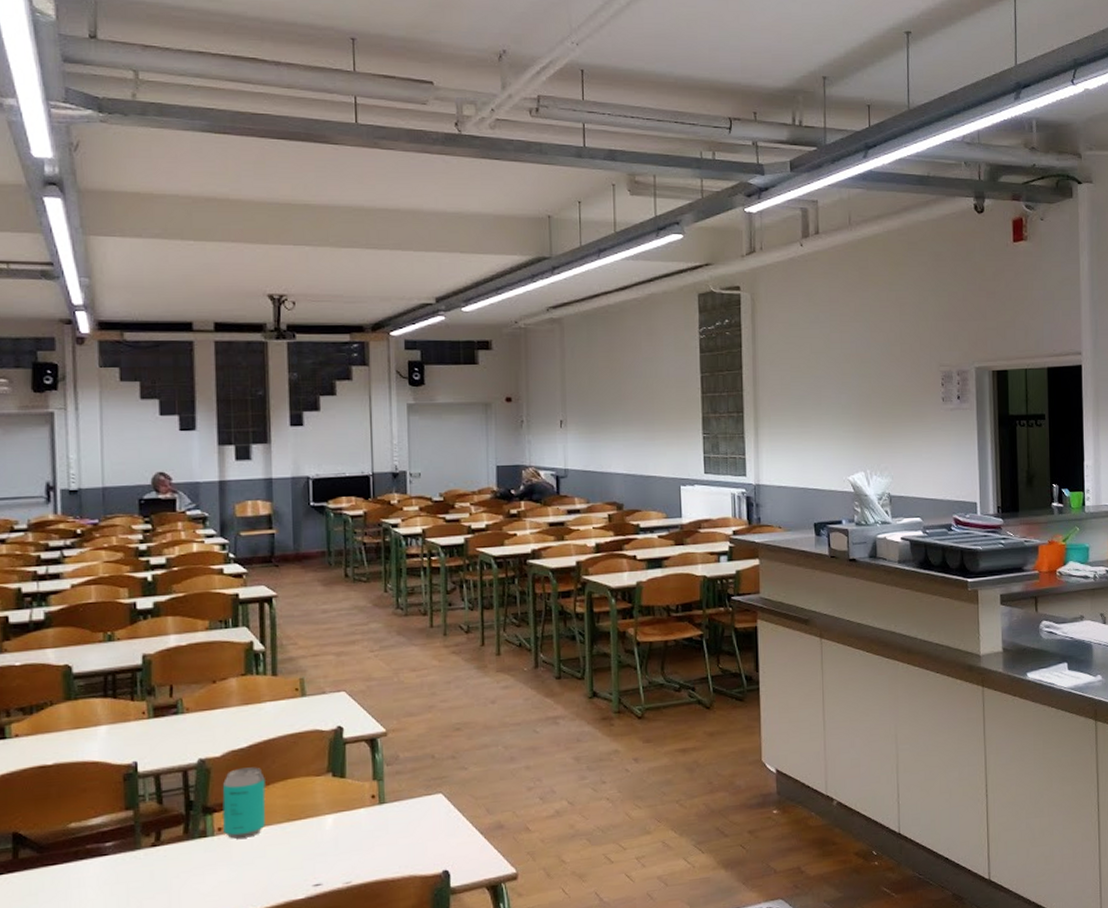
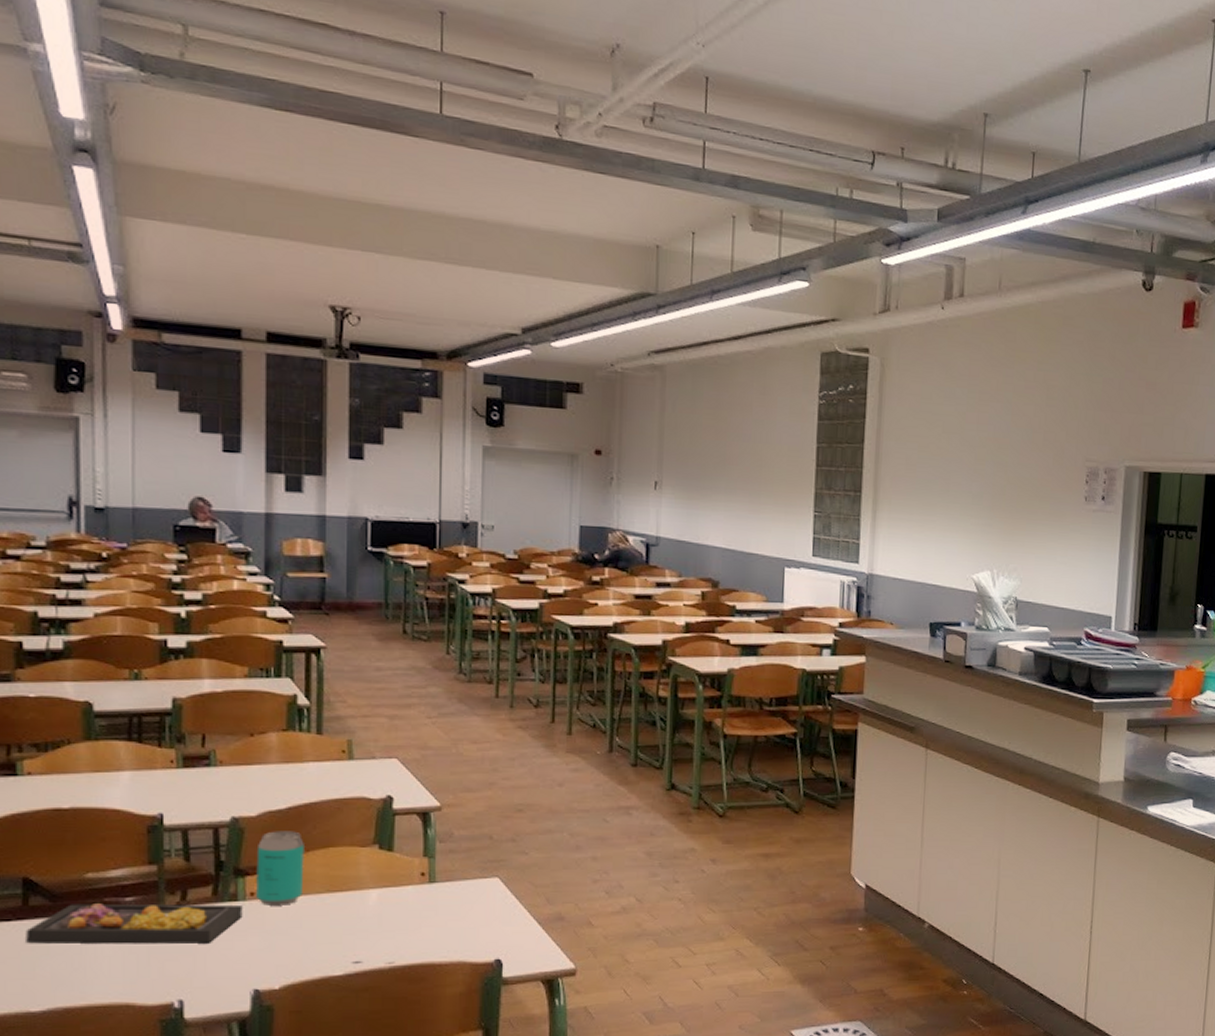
food tray: none [16,841,212,895] -> present [26,903,243,944]

